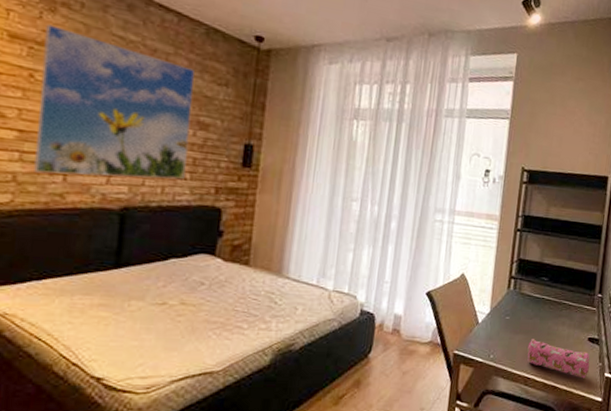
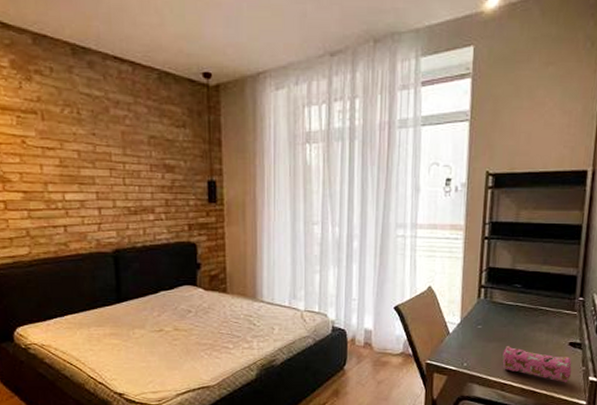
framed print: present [34,24,194,180] -> none [26,92,161,227]

